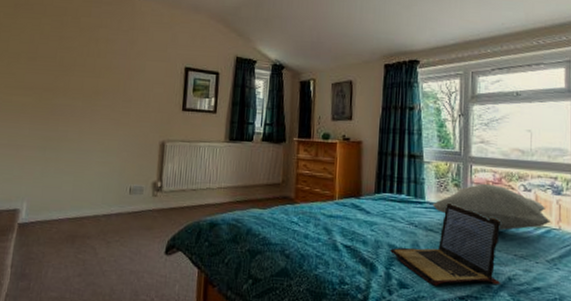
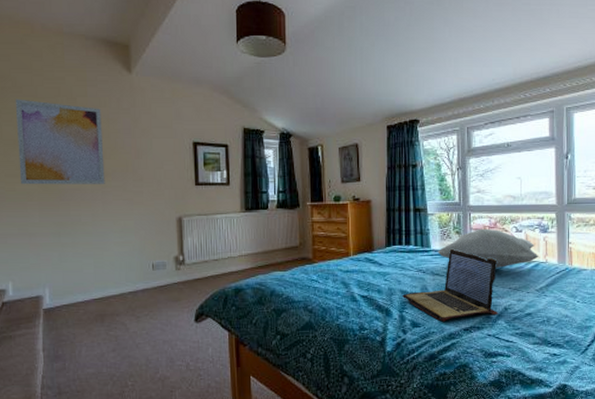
wall art: none [18,15,102,102] -> present [15,99,105,185]

